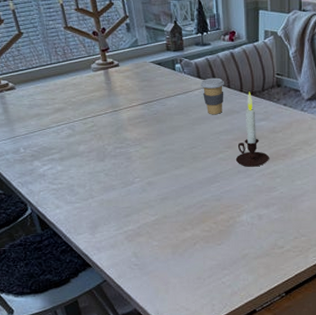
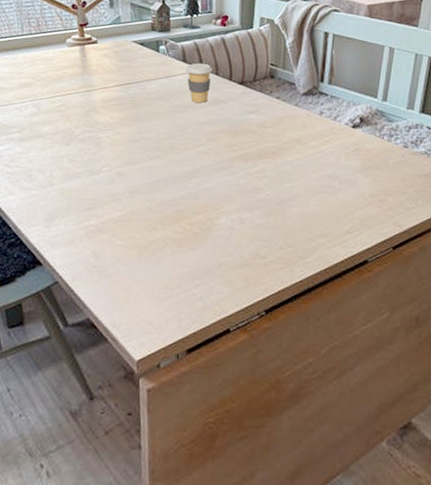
candle: present [235,91,270,167] -> none [218,81,257,164]

